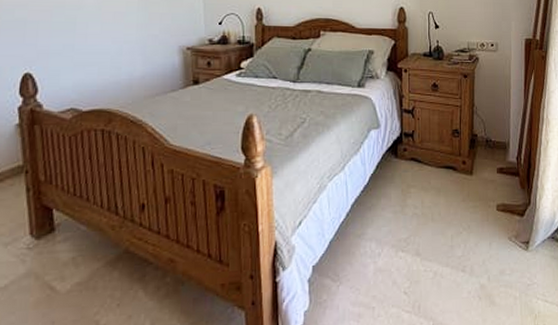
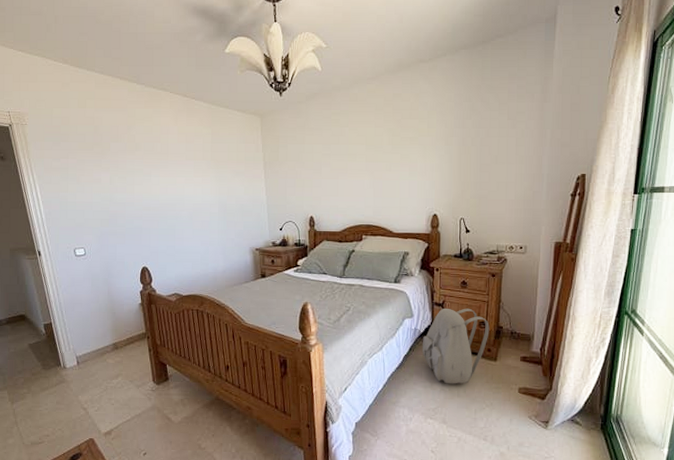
backpack: none [390,115,464,207] -> present [422,308,490,384]

